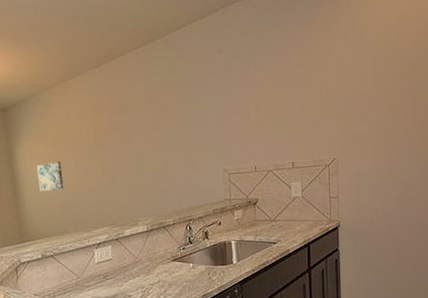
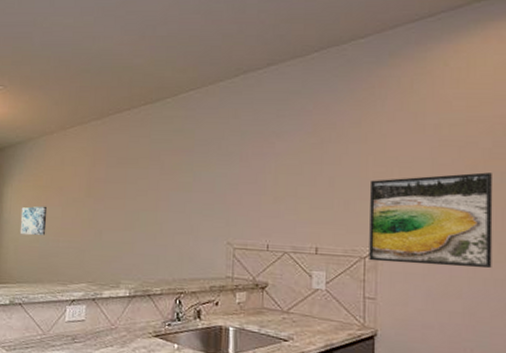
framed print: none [330,80,418,167] -> present [369,172,493,269]

